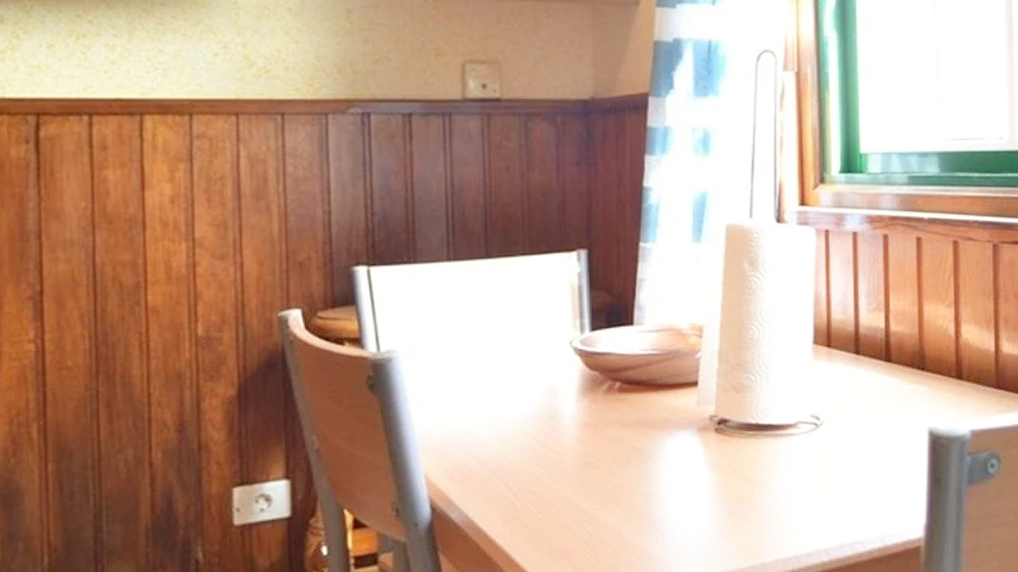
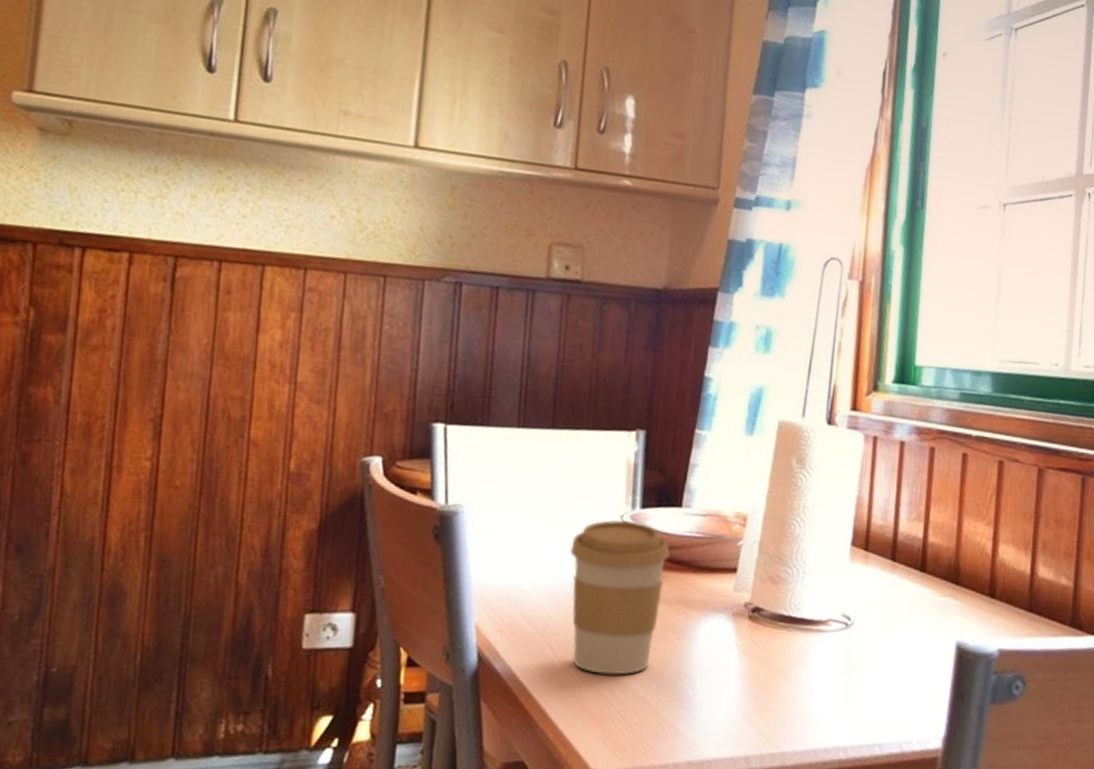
coffee cup: none [520,345,627,509] -> present [570,520,671,675]

